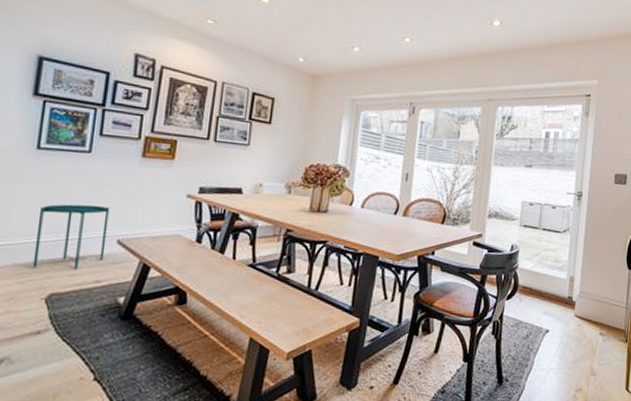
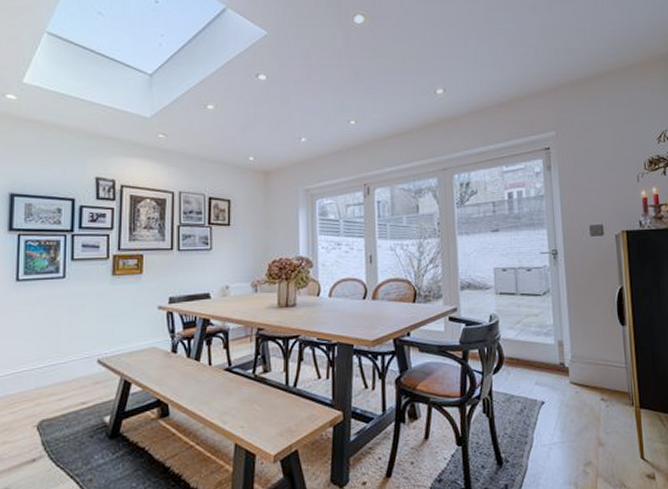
side table: present [32,204,110,270] -> none [22,329,88,397]

